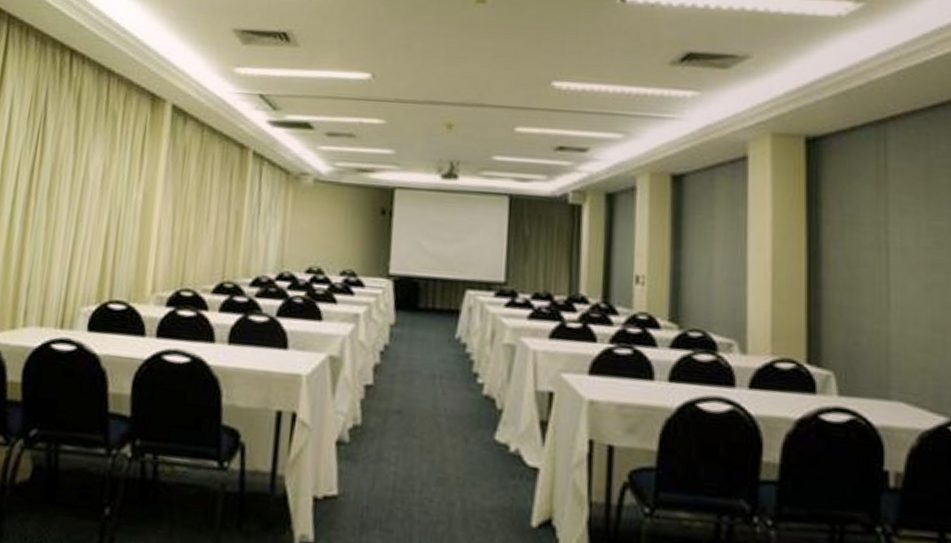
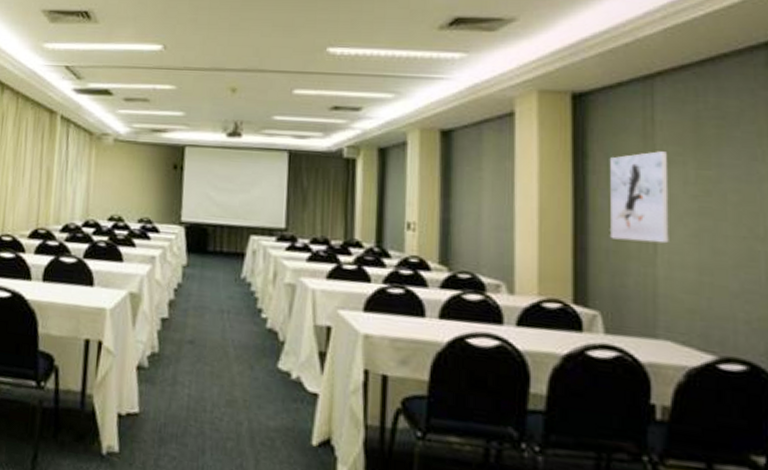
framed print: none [844,200,902,298] -> present [610,151,669,243]

